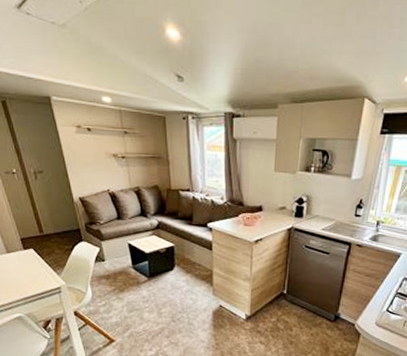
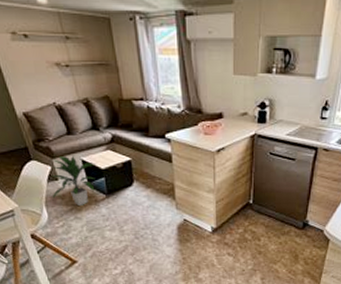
indoor plant: none [97,238,142,288] -> present [51,155,97,207]

